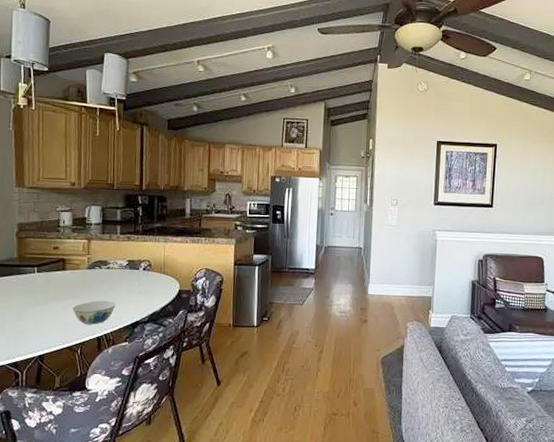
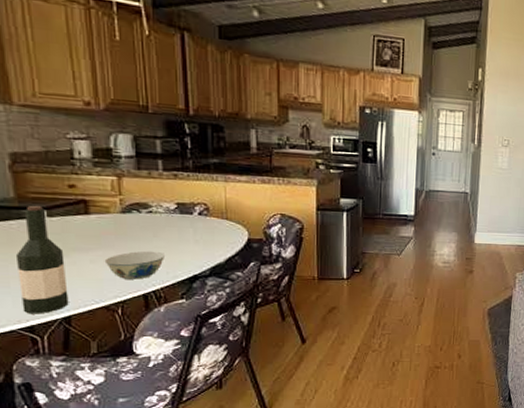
wine bottle: none [11,263,45,352] -> present [16,205,69,314]

